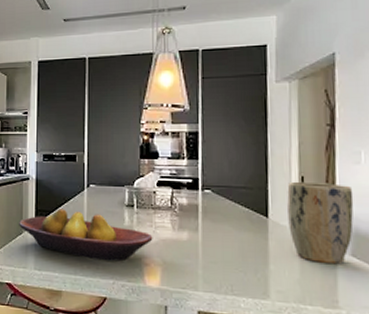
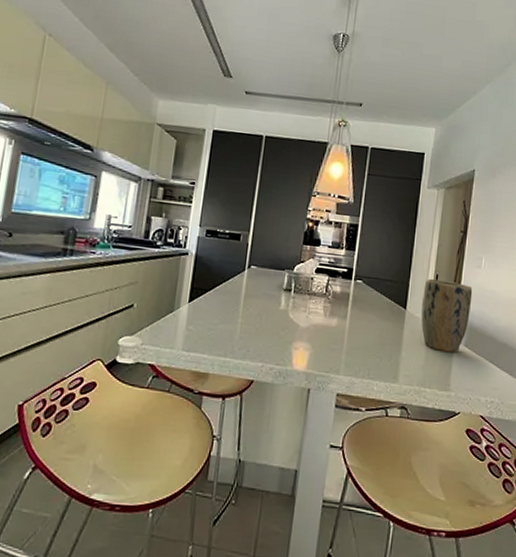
fruit bowl: present [18,209,153,262] -> none [169,288,306,345]

